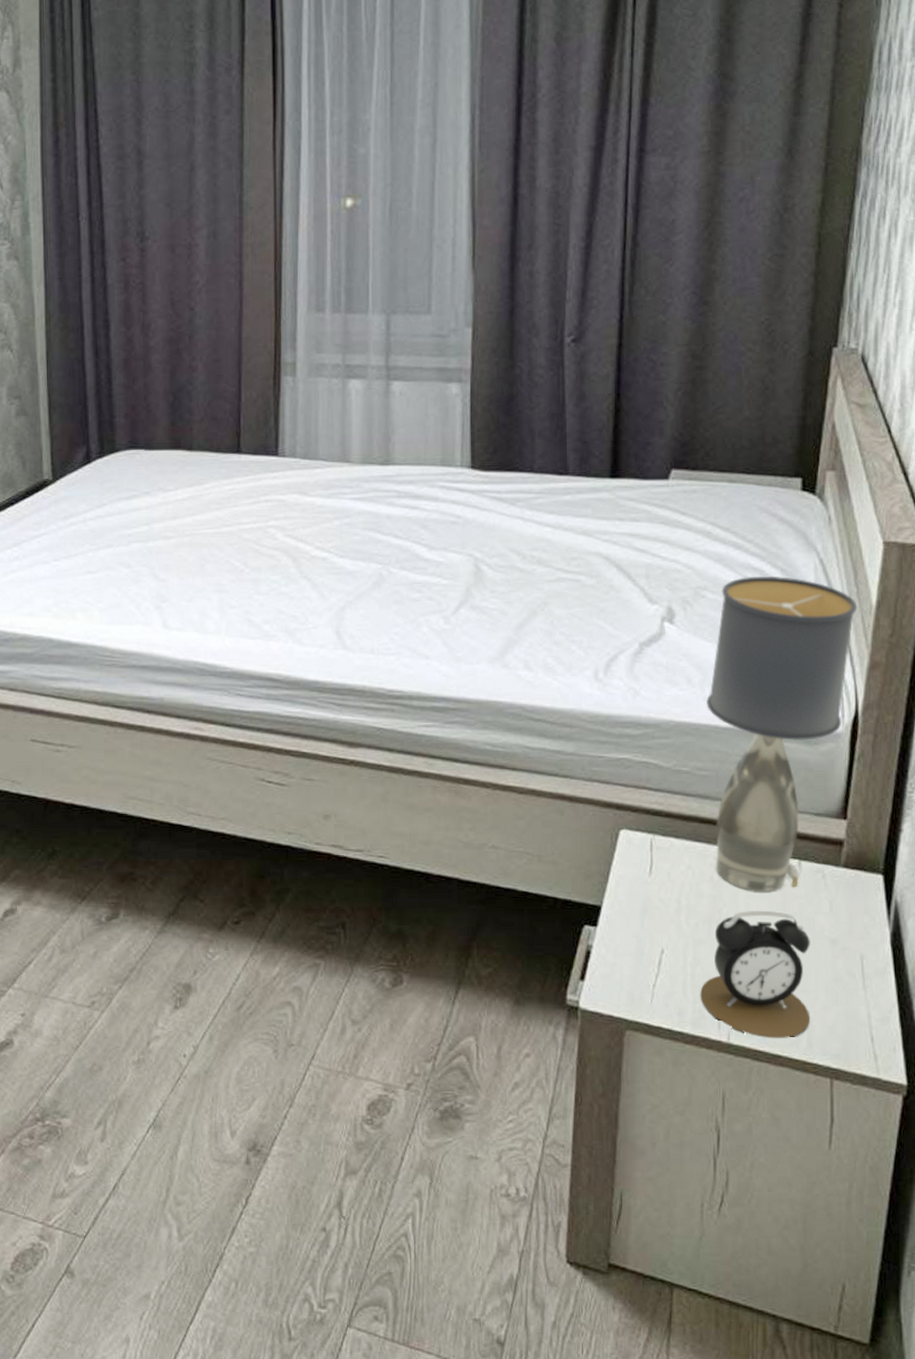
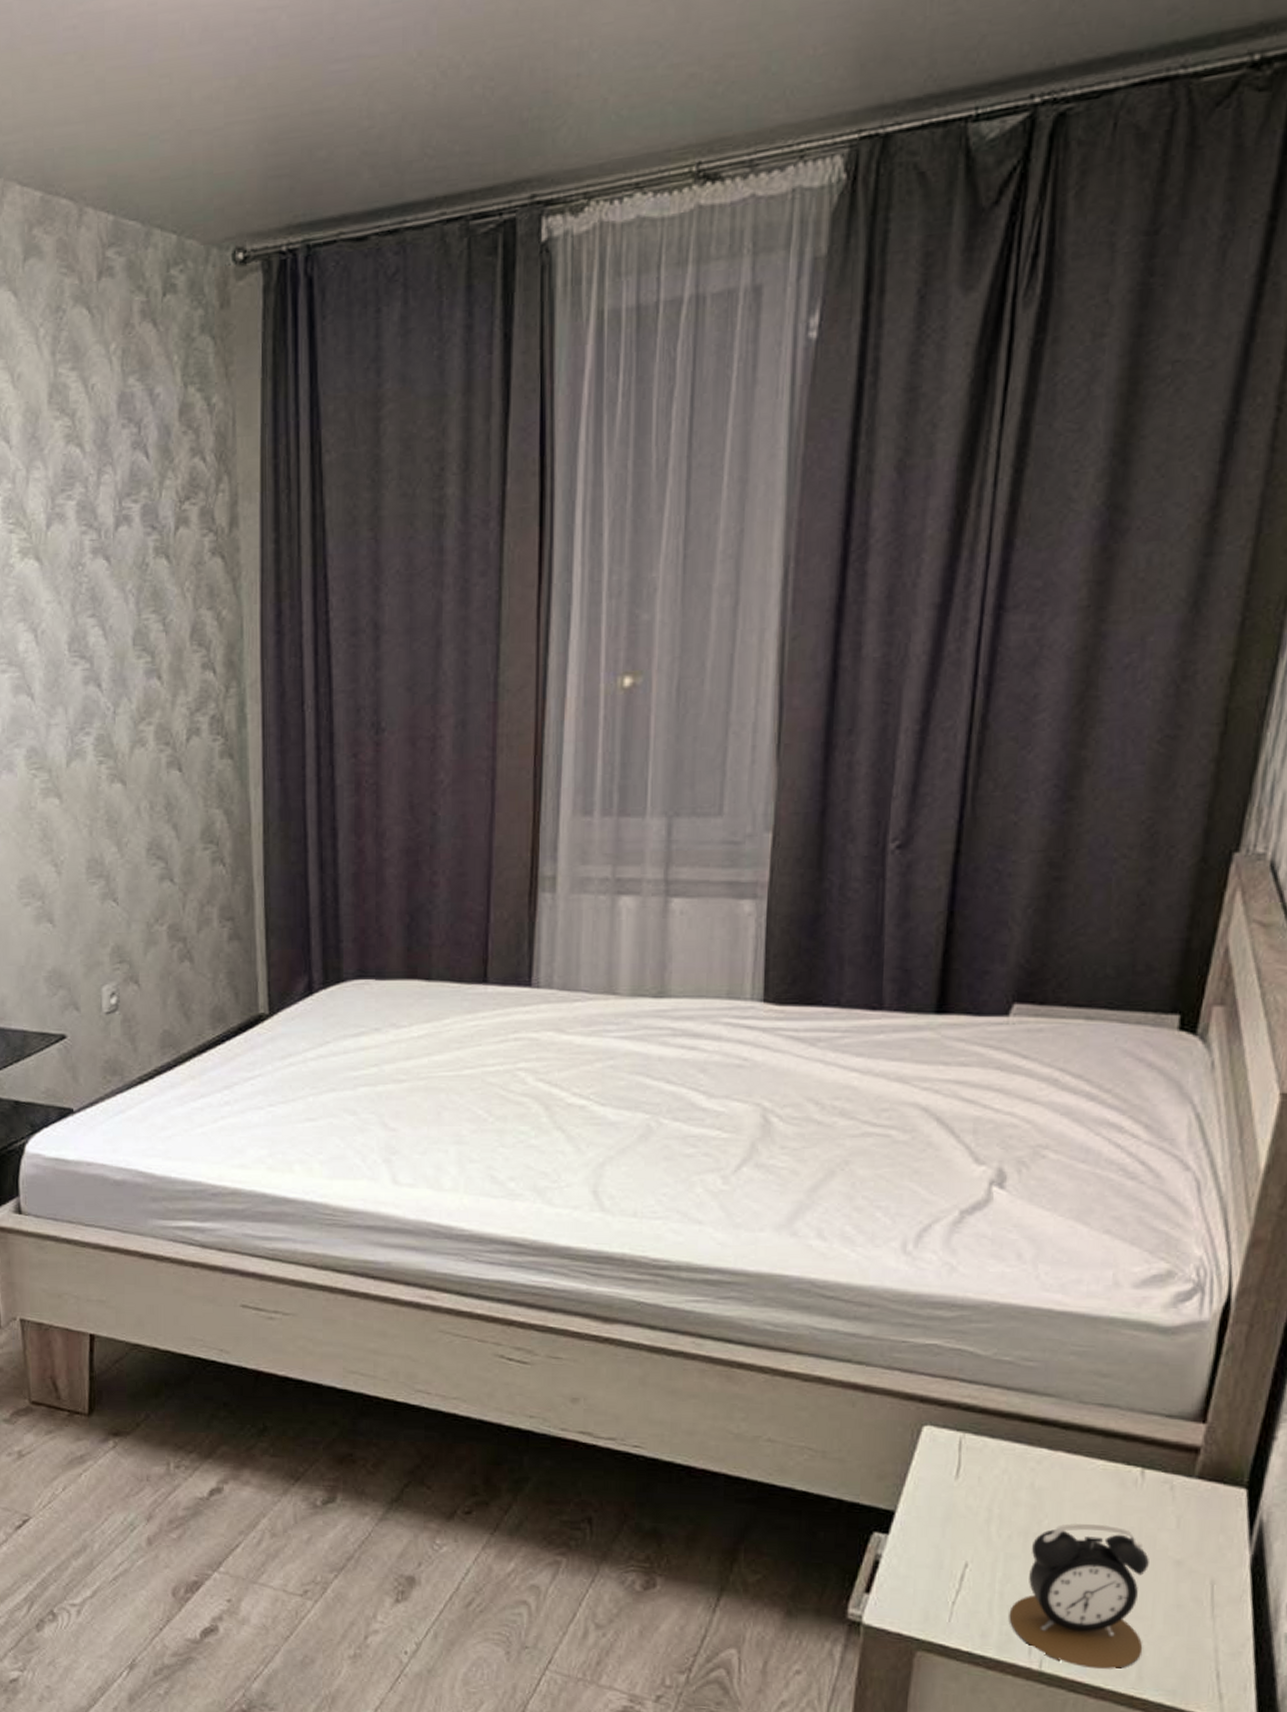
table lamp: present [706,576,858,892] -> none [1037,1133,1241,1504]

